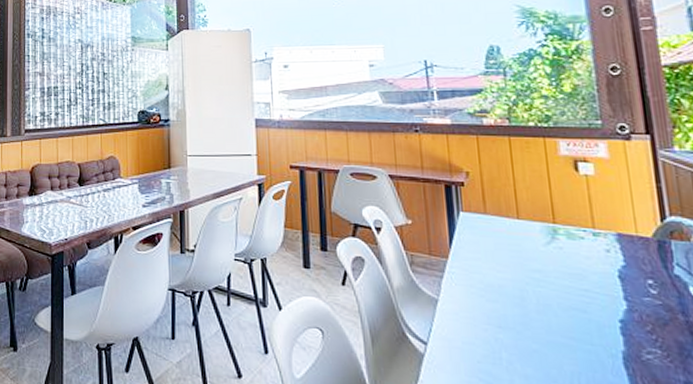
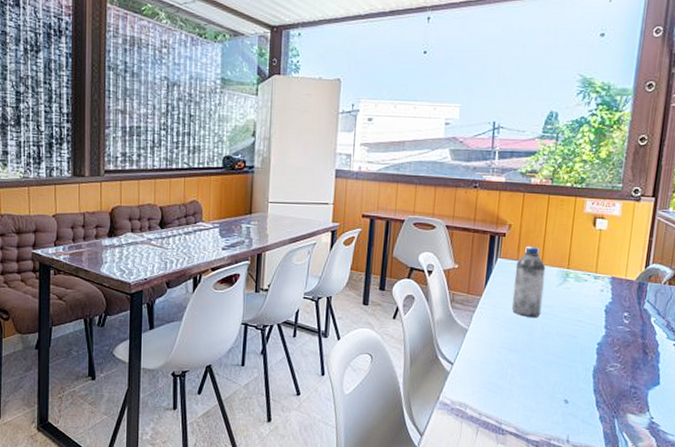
water bottle: none [484,196,531,285] -> present [511,246,546,317]

